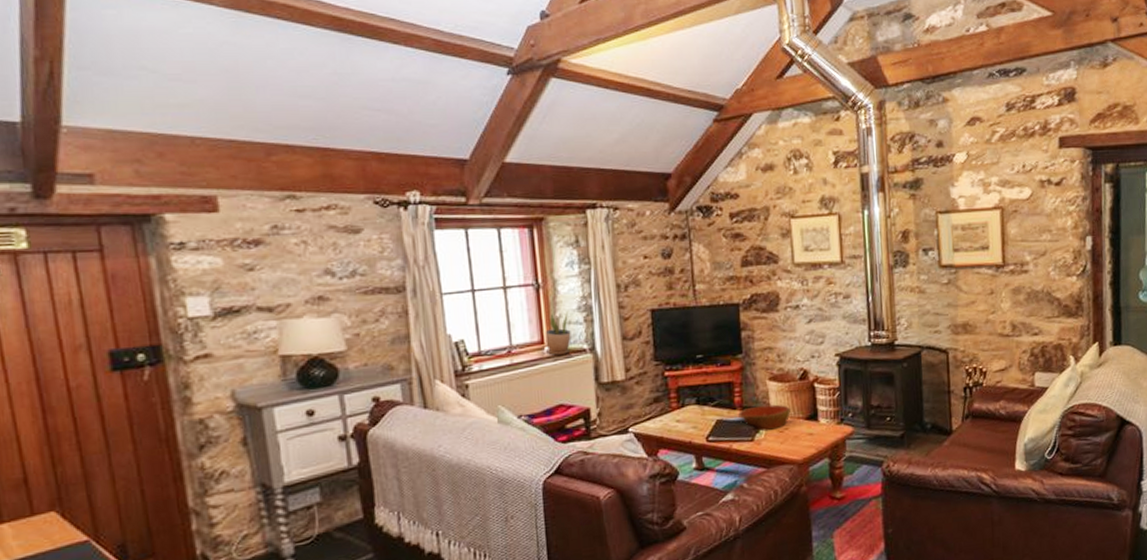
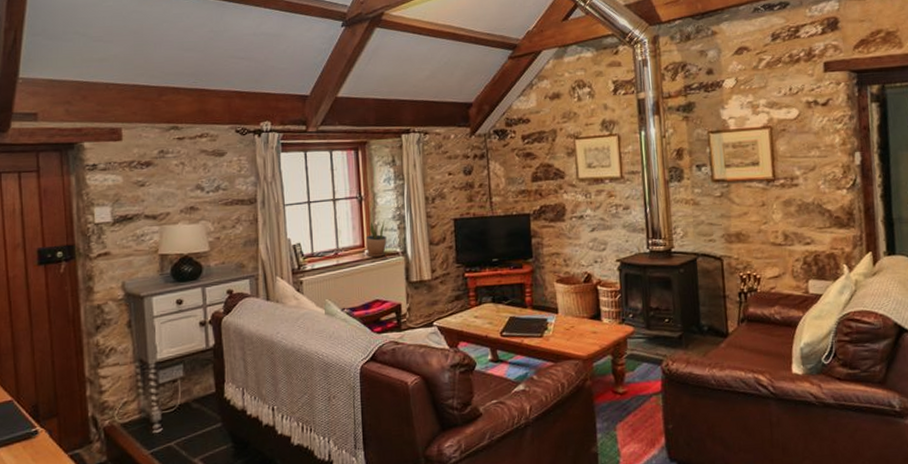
bowl: present [737,404,791,432] -> none [528,304,576,329]

